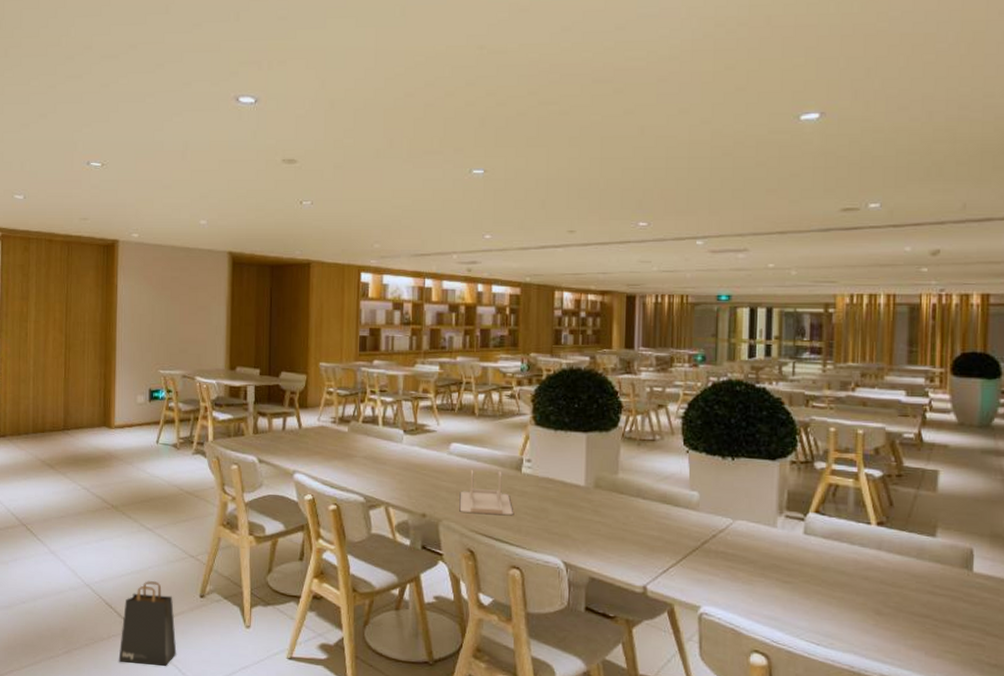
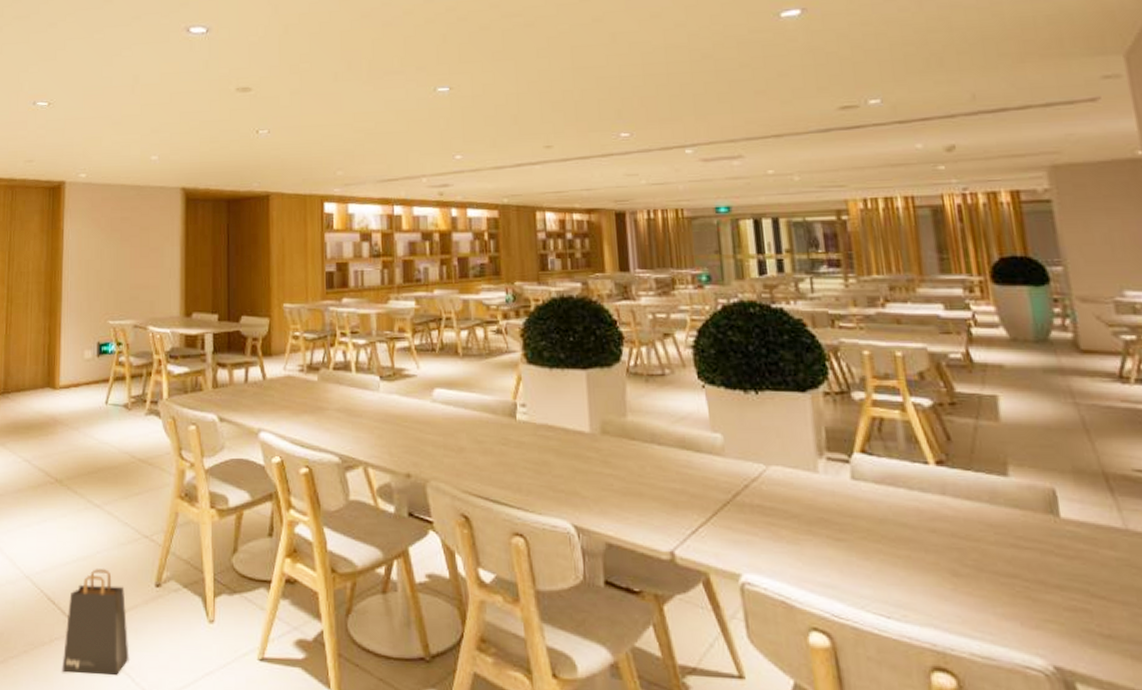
napkin holder: present [459,470,514,516] -> none [447,419,512,472]

